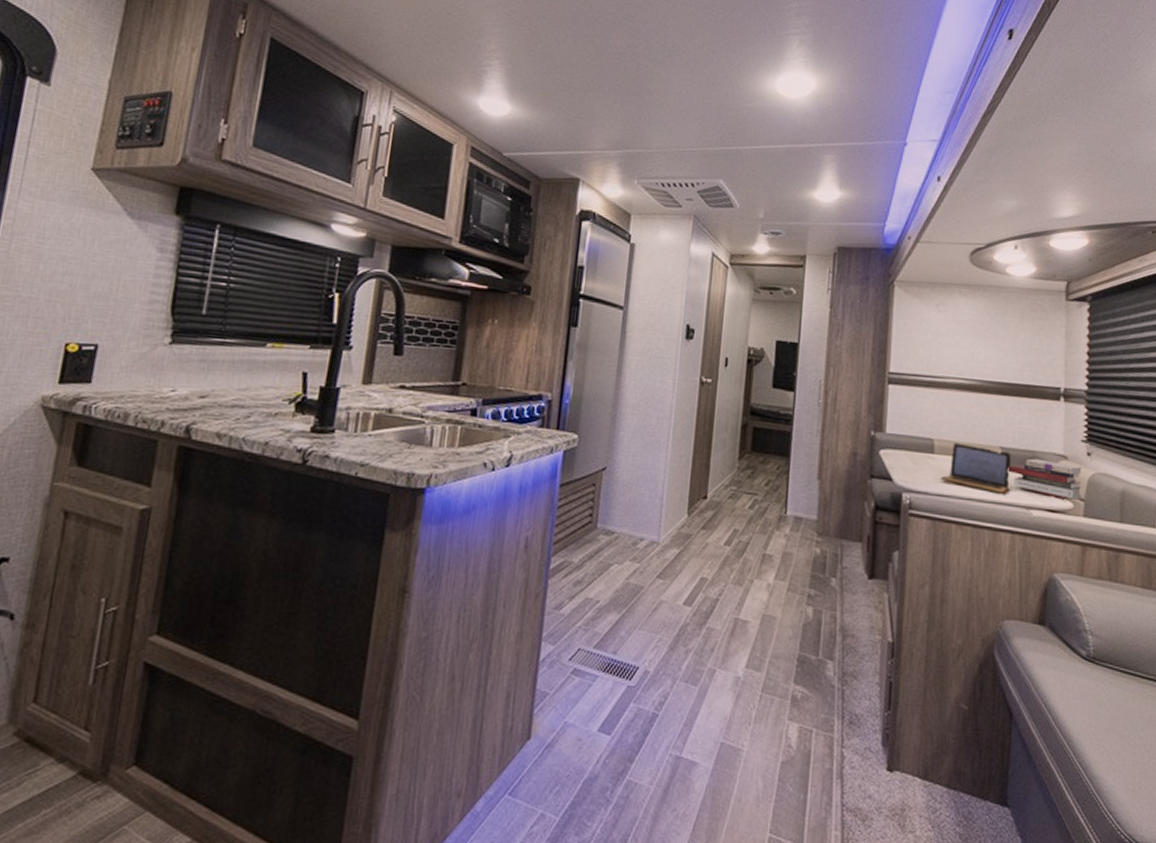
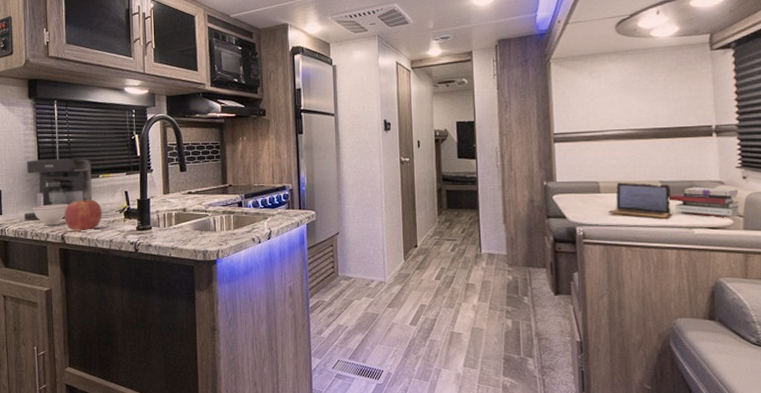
coffee maker: none [127,305,259,401] -> present [24,158,93,221]
bowl: none [146,376,209,410] -> present [33,204,69,226]
fruit: none [196,371,261,424] -> present [64,196,102,232]

